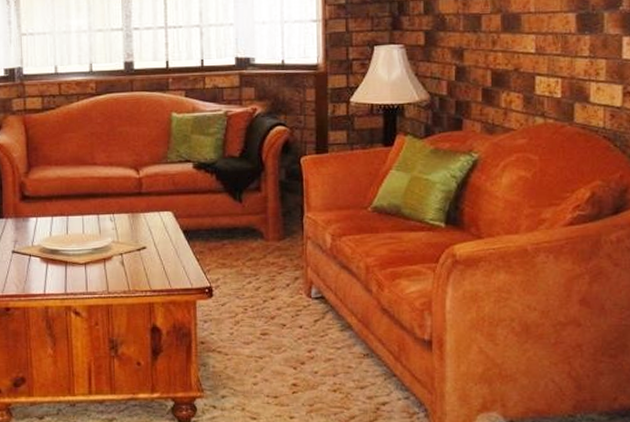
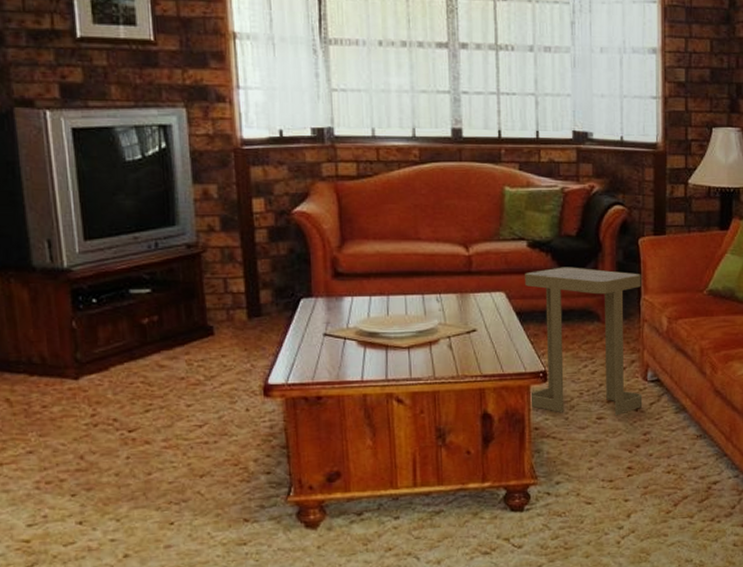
side table: none [191,186,307,332] -> present [525,267,643,416]

